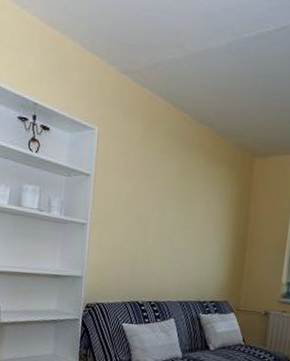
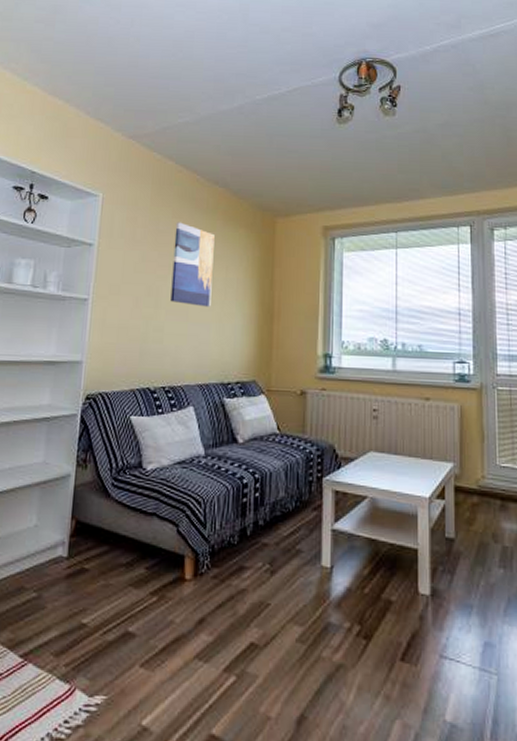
wall art: none [157,157,198,236] -> present [170,222,215,307]

